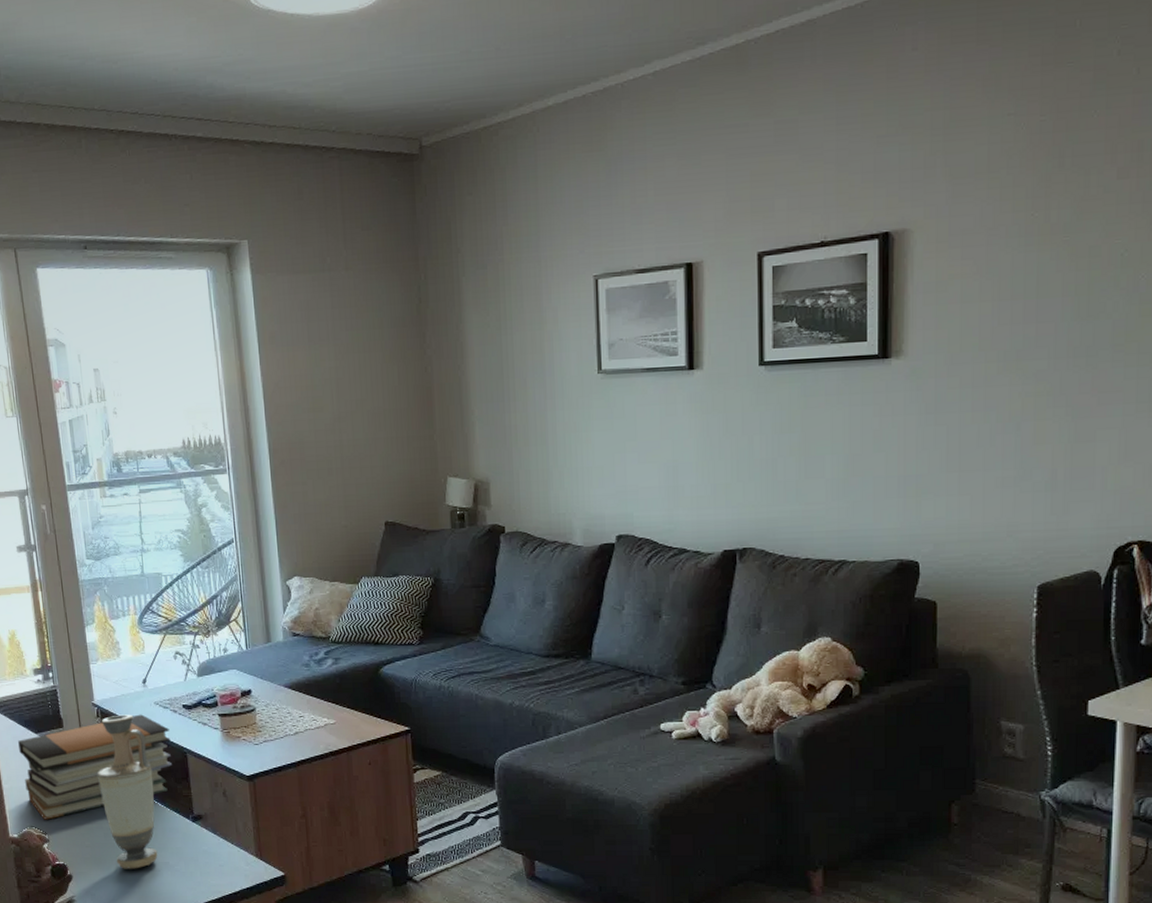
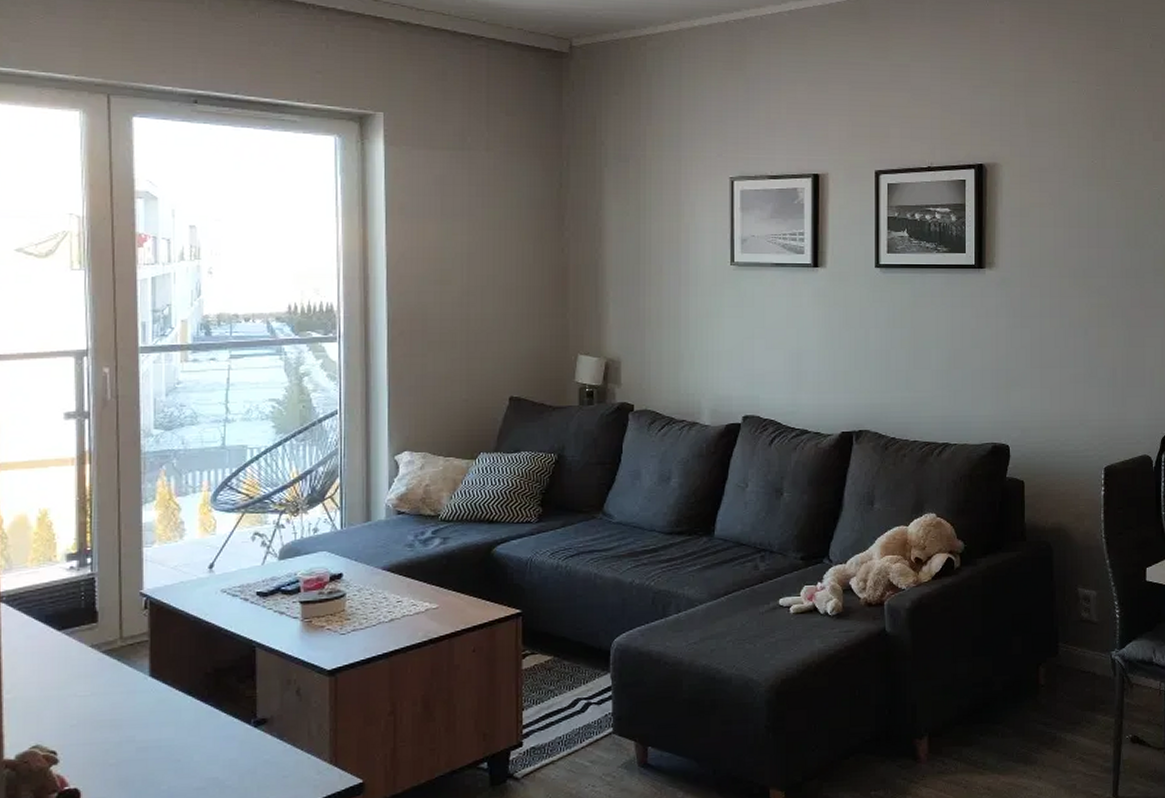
book stack: present [18,714,173,820] -> none [33,604,237,736]
vase: present [98,714,158,869] -> none [136,604,209,790]

